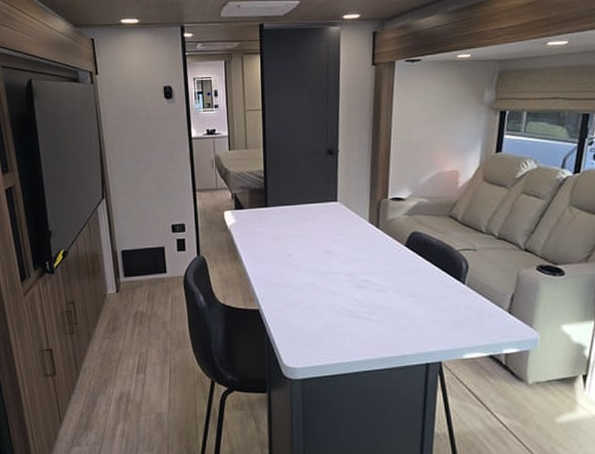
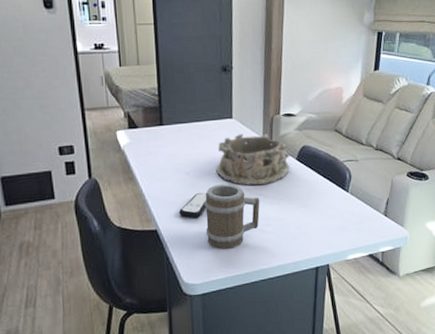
remote control: none [281,275,309,301] -> present [179,192,207,219]
barrel: none [306,268,365,335] -> present [204,184,260,249]
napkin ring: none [319,217,399,271] -> present [216,134,291,186]

